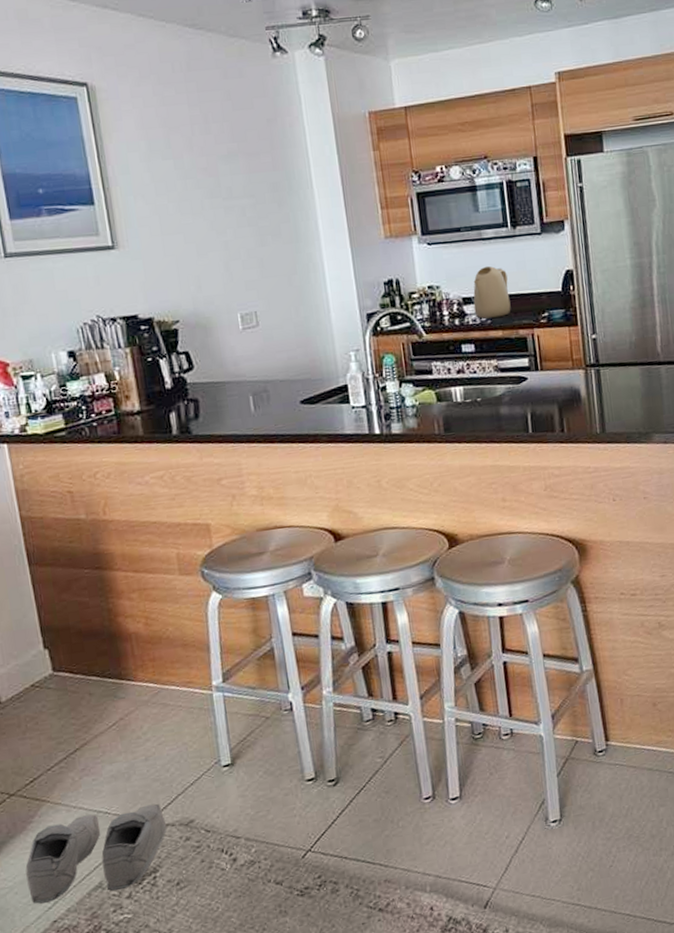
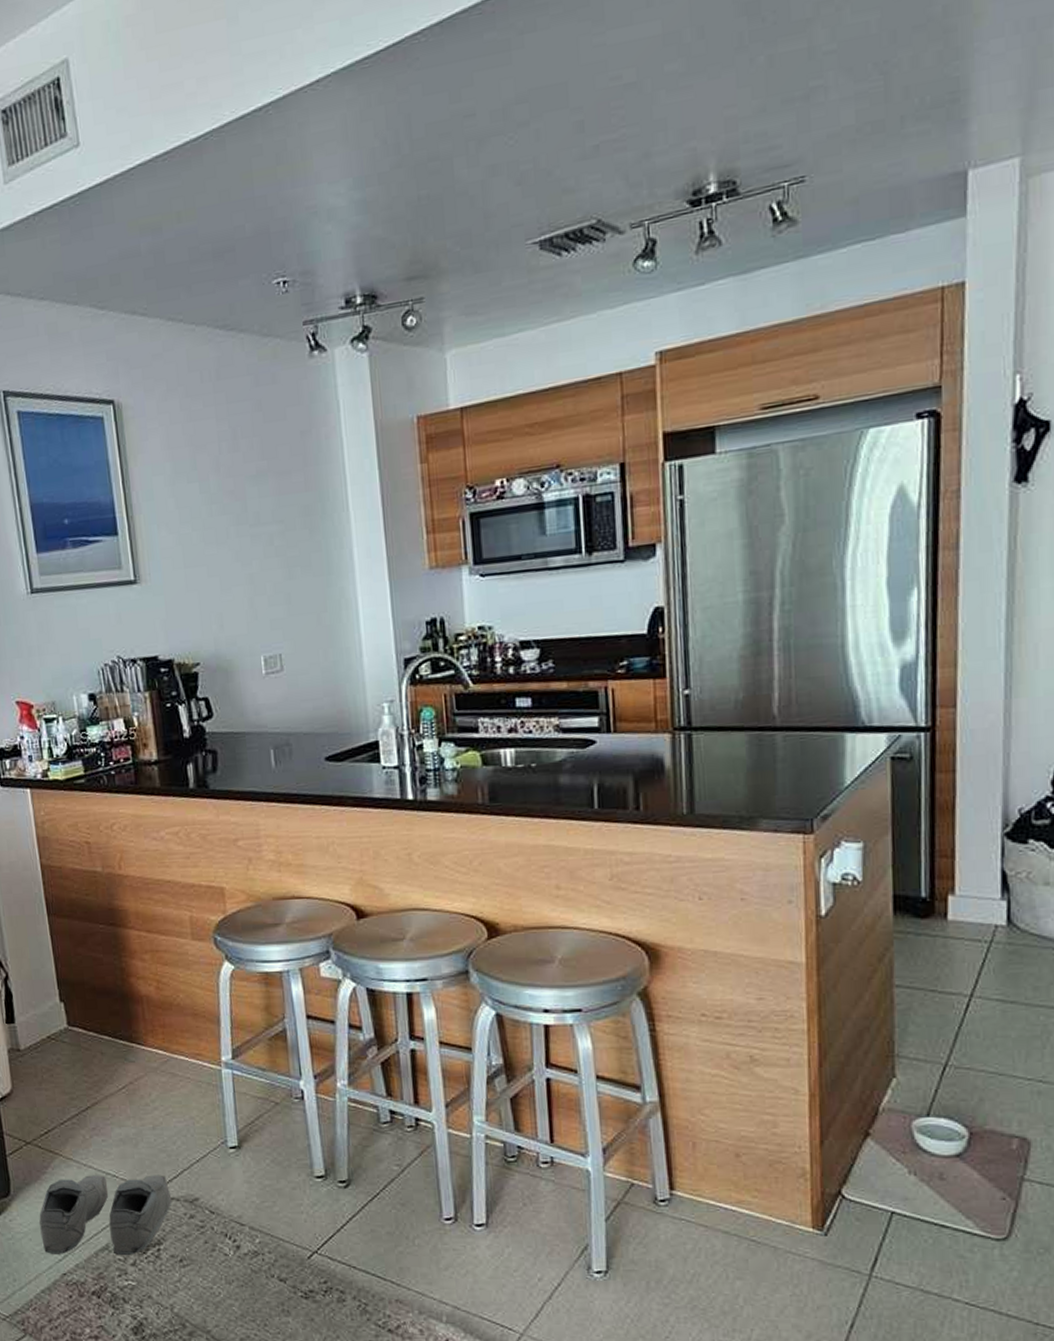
kettle: present [473,266,511,319] -> none [533,602,580,667]

